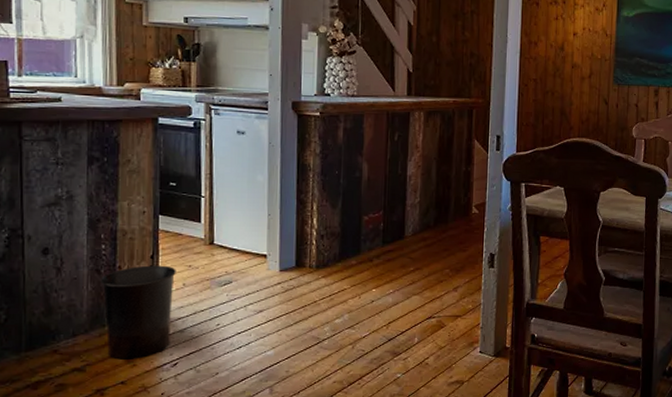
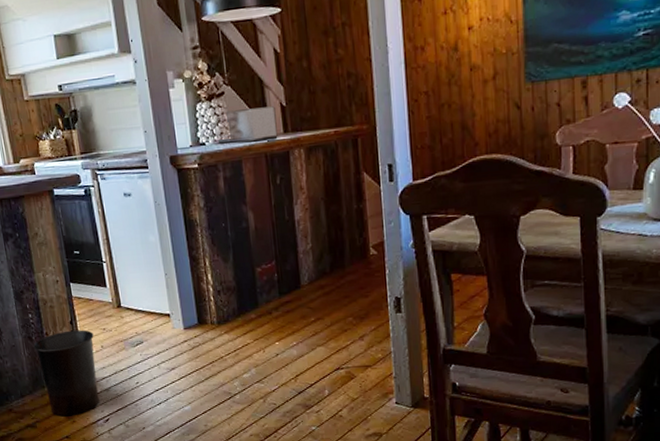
toaster: none [343,68,402,101] -> present [217,106,278,145]

